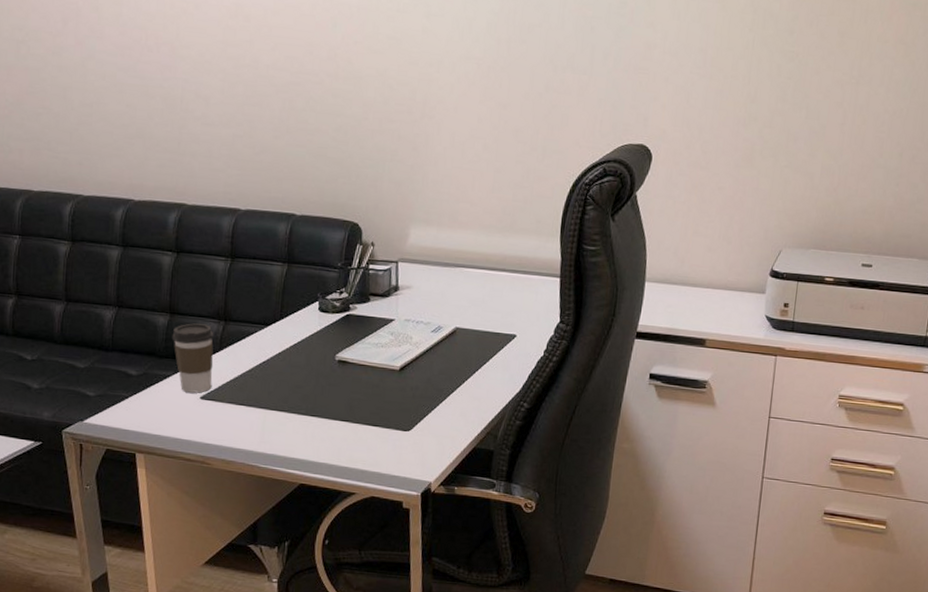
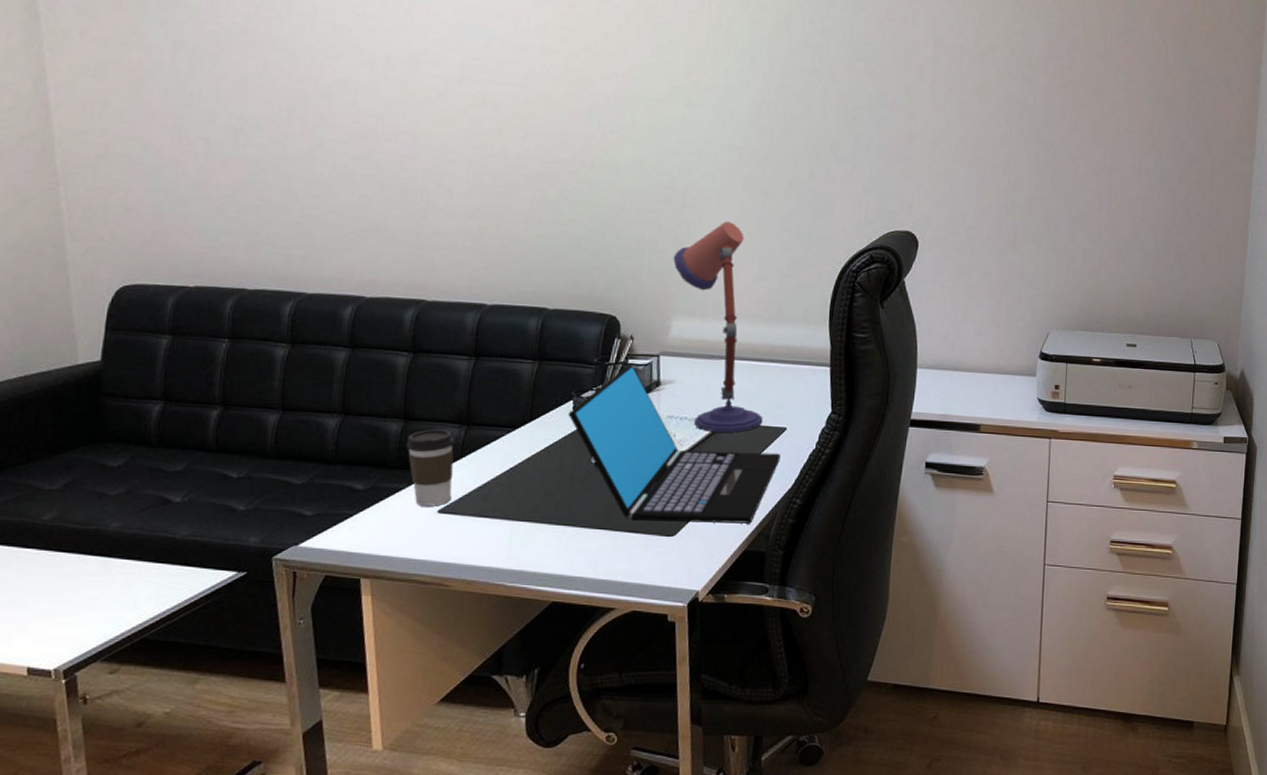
laptop: none [314,269,510,423] -> present [568,363,781,524]
desk lamp: none [412,132,494,338] -> present [673,221,763,433]

